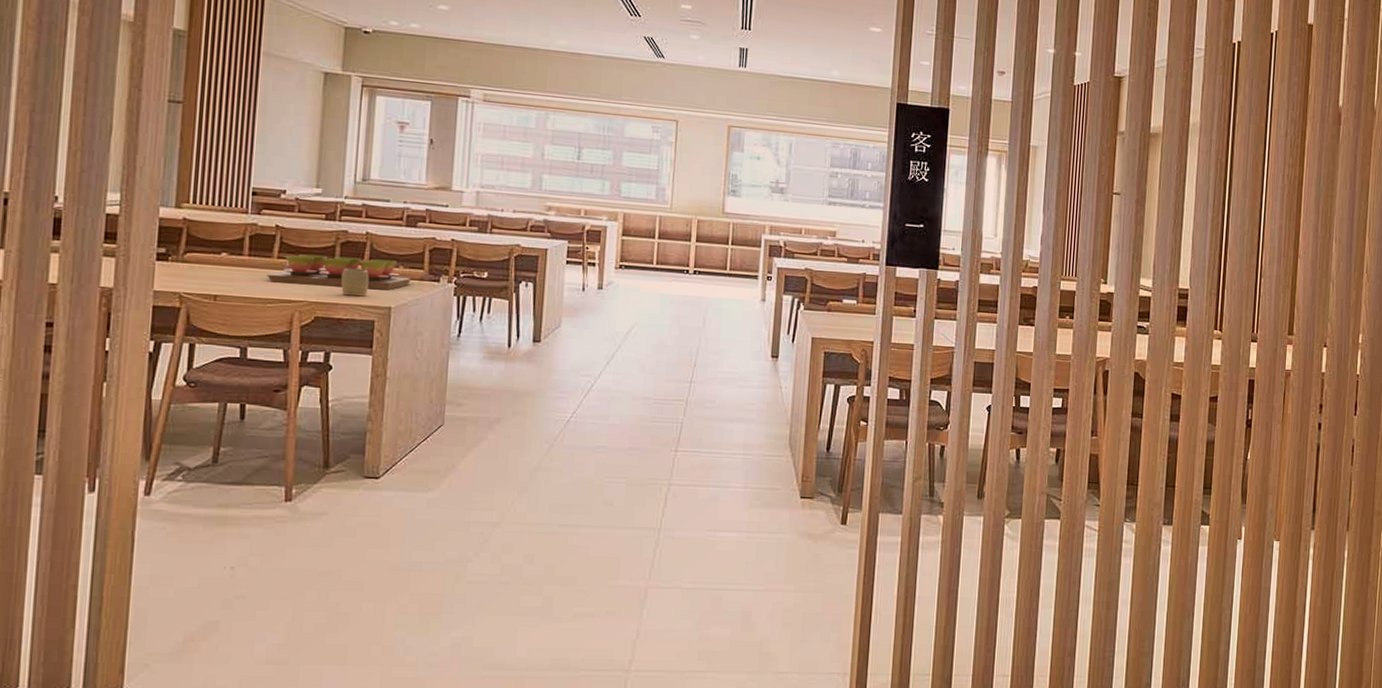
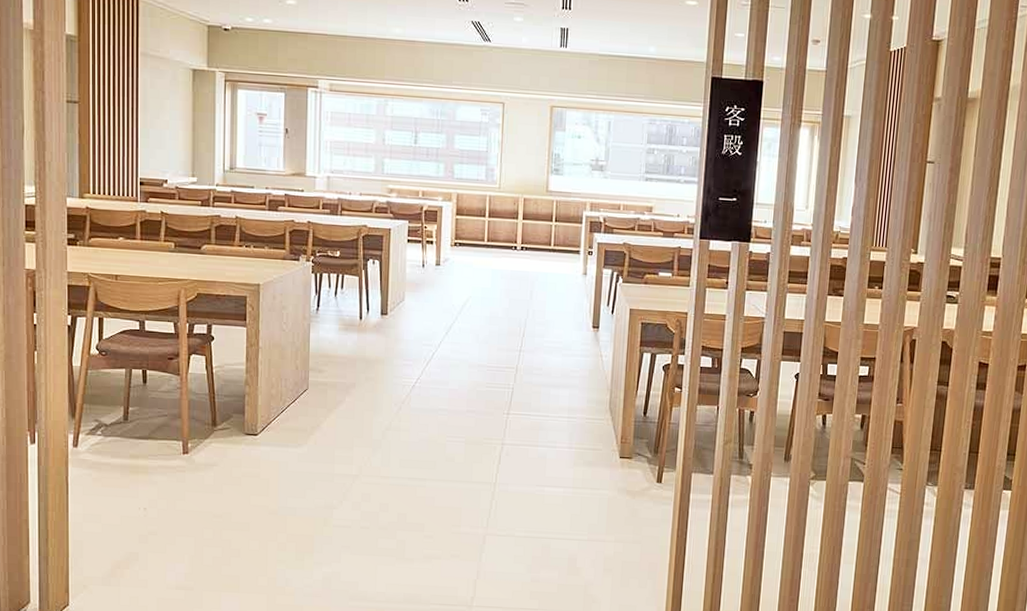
tea set: present [267,254,411,291] -> none [156,237,275,269]
mug: present [341,268,369,297] -> none [217,249,240,275]

